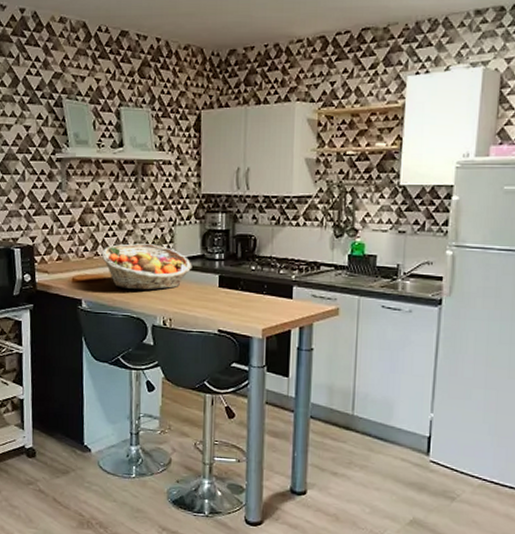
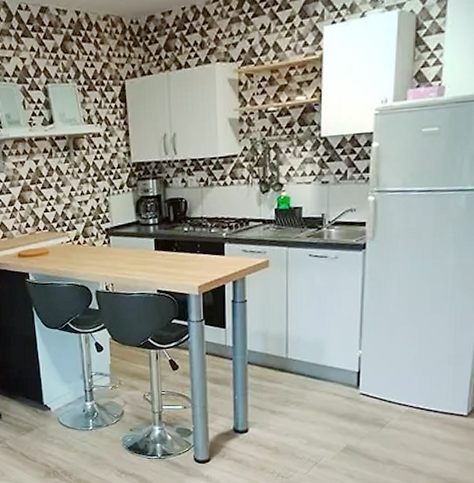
fruit basket: present [101,243,192,291] -> none [42,215,129,260]

